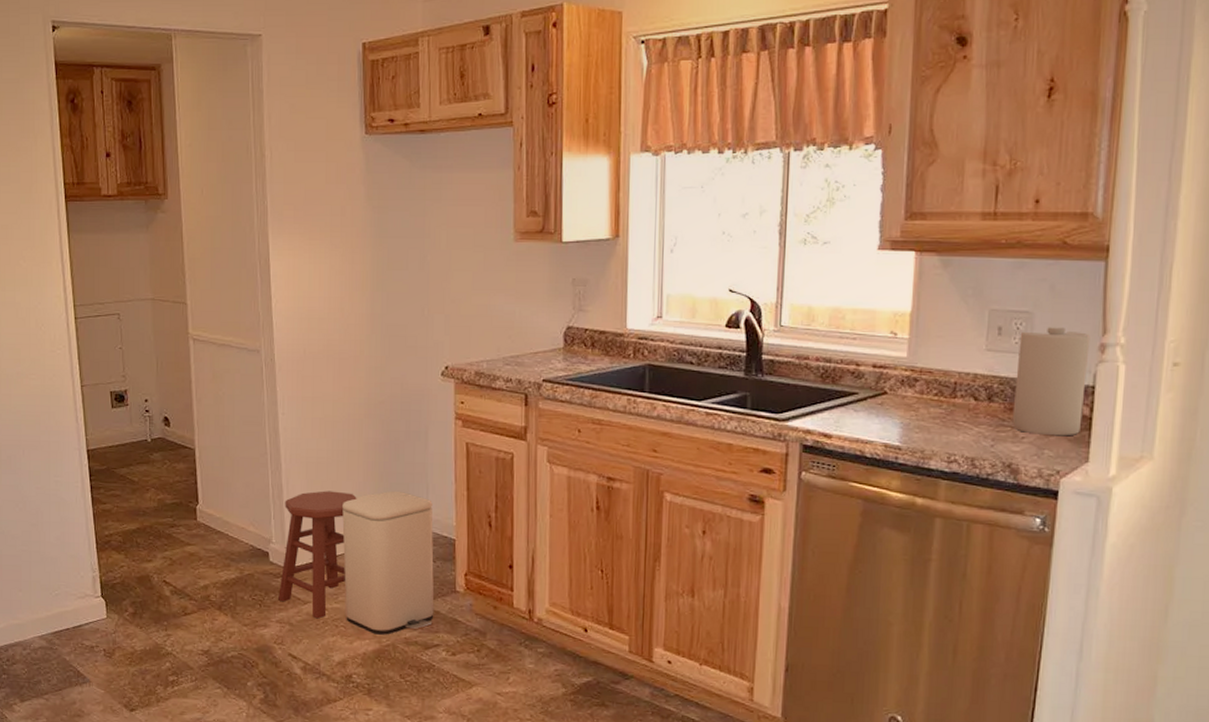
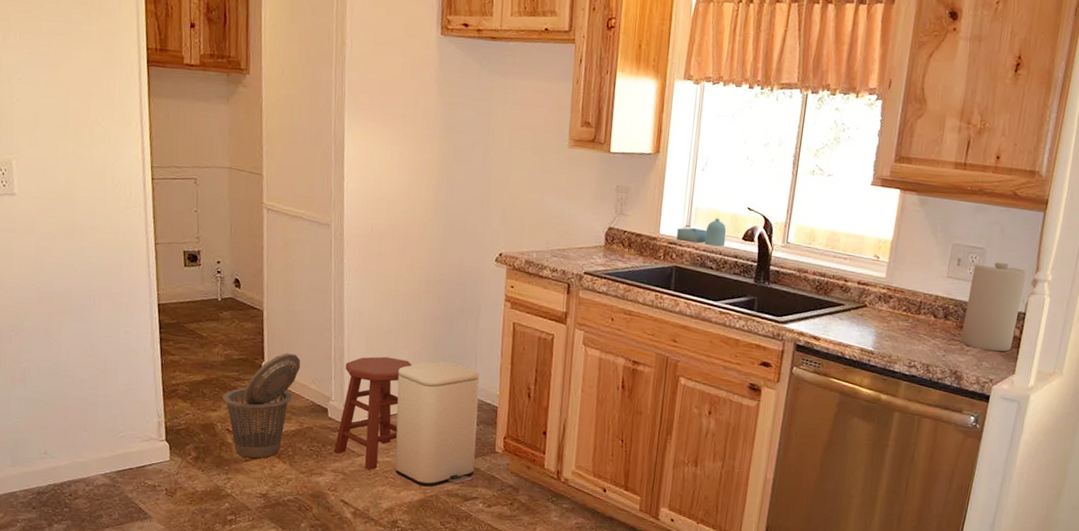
laundry basket: none [157,493,238,612] -> present [222,353,301,459]
soap dispenser: none [647,305,706,338] -> present [676,218,727,247]

